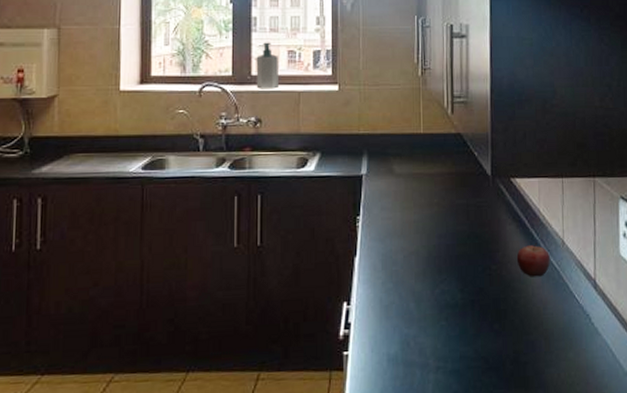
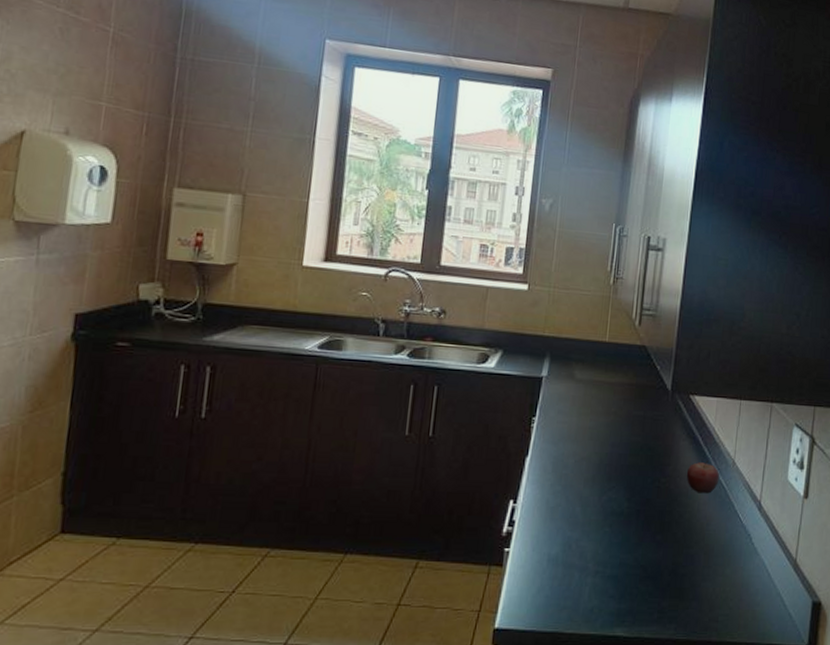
soap bottle: present [256,42,278,91] -> none [444,233,470,283]

